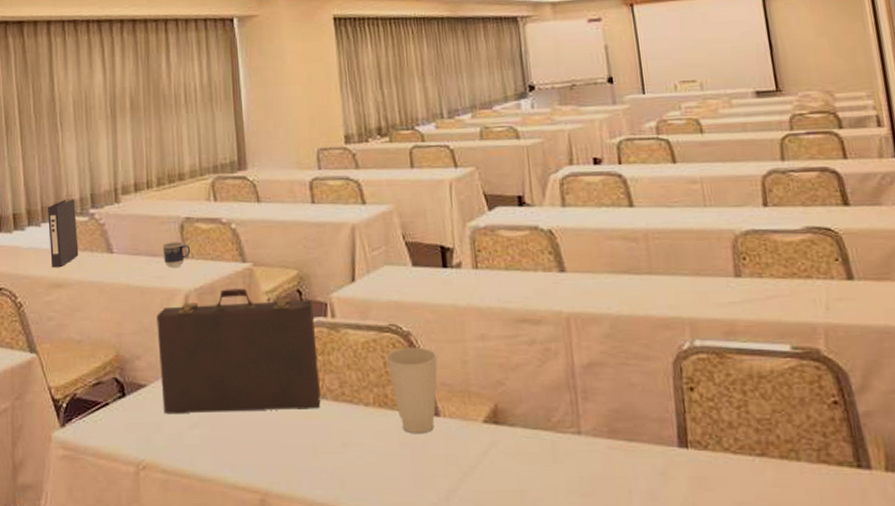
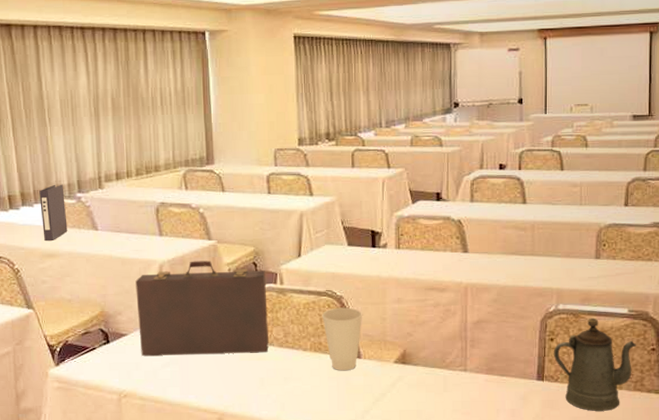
cup: present [162,241,191,269] -> none [140,222,165,244]
coffee pot: none [696,358,812,493] -> present [553,318,637,411]

